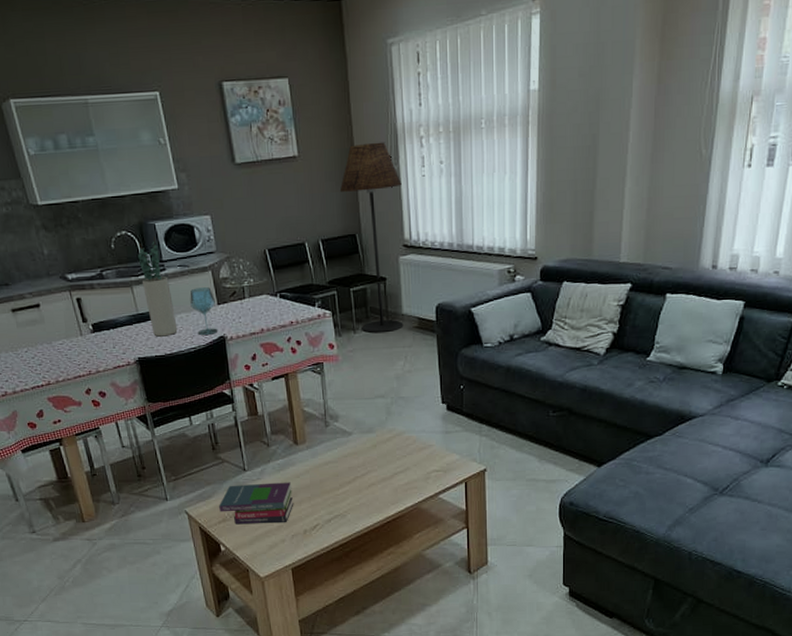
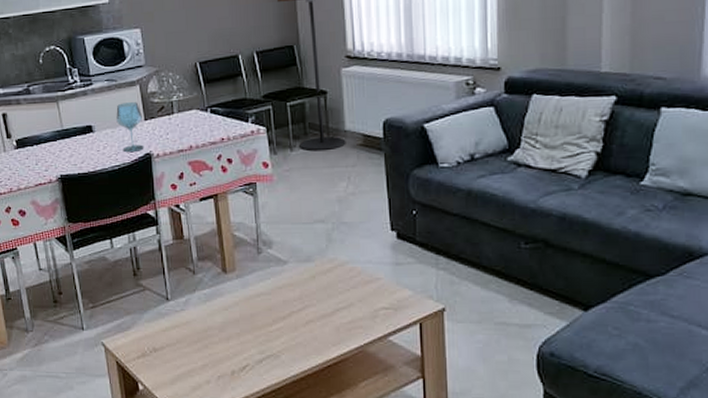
vase: present [138,235,178,337] -> none [65,50,102,153]
books: present [219,482,294,525] -> none [138,315,221,361]

